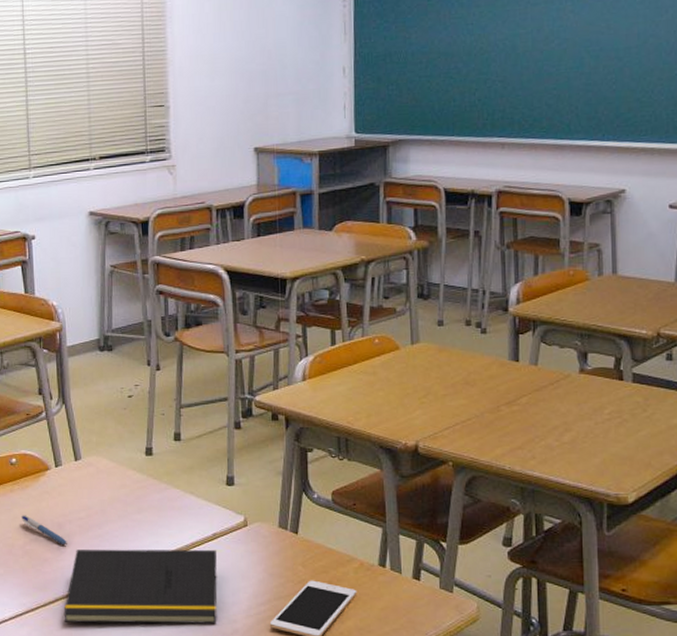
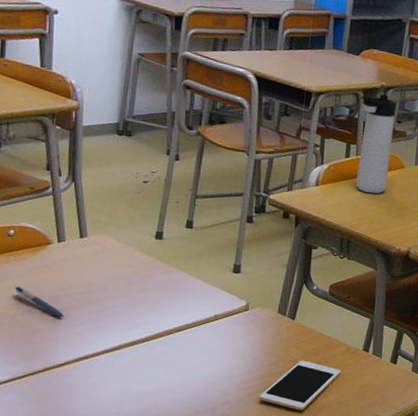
notepad: present [63,549,217,624] -> none [52,322,216,396]
thermos bottle: none [340,269,382,383] -> present [355,94,396,194]

